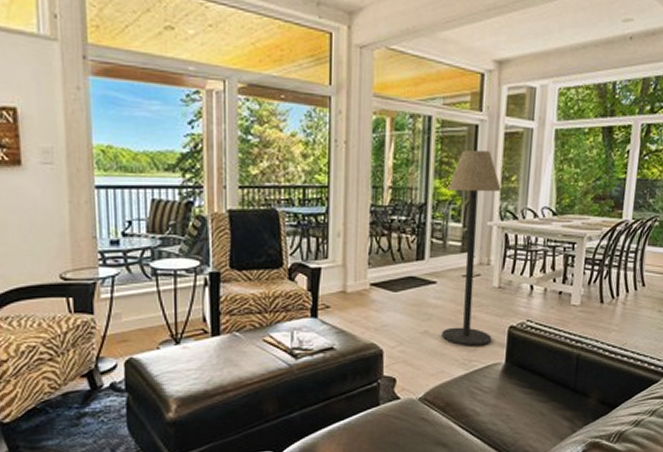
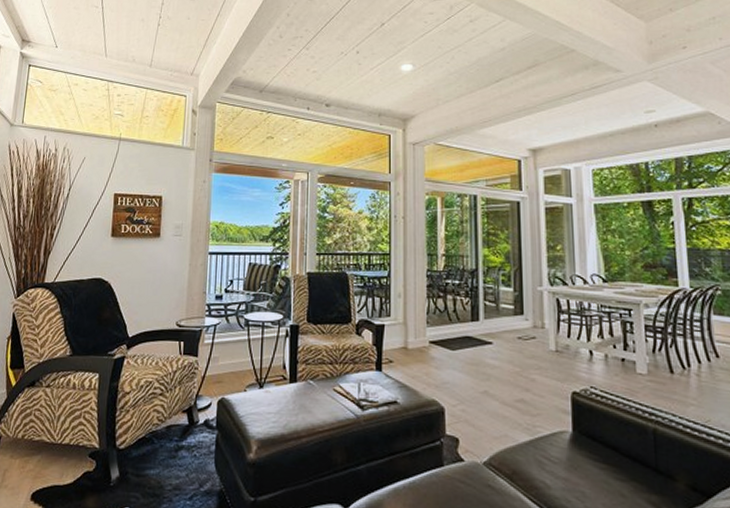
floor lamp: present [441,150,501,346] -> none [496,223,555,411]

